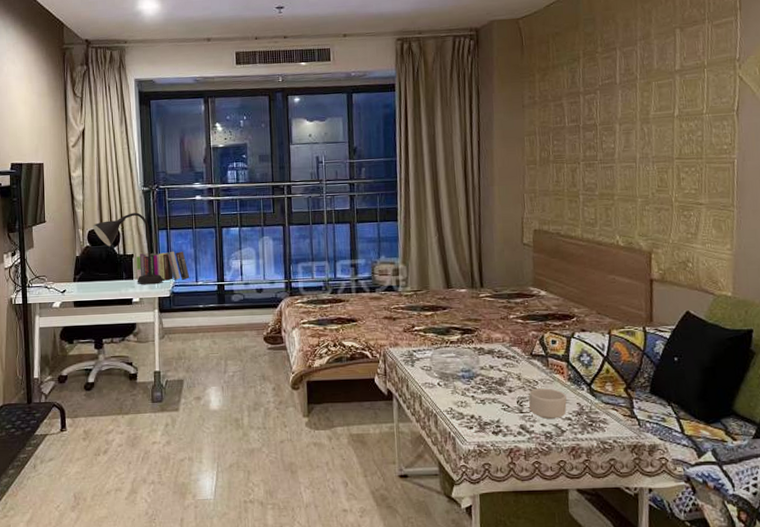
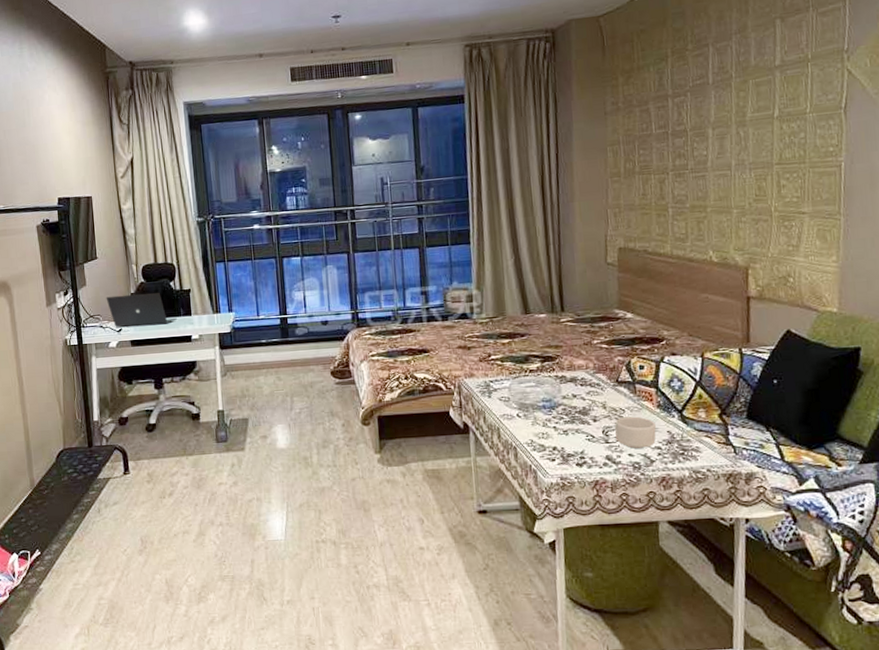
laptop: none [52,257,120,288] -> present [106,293,178,327]
desk lamp: present [93,212,165,285] -> none [147,245,224,321]
books: present [136,251,190,281] -> none [193,284,251,316]

